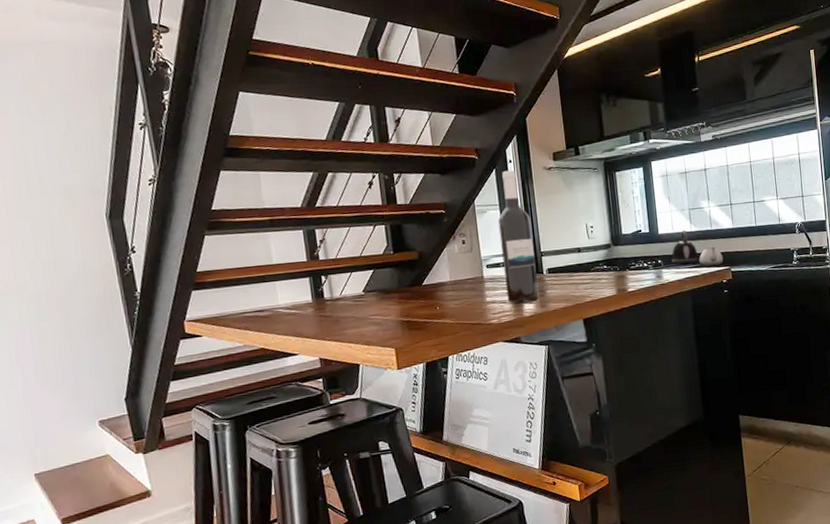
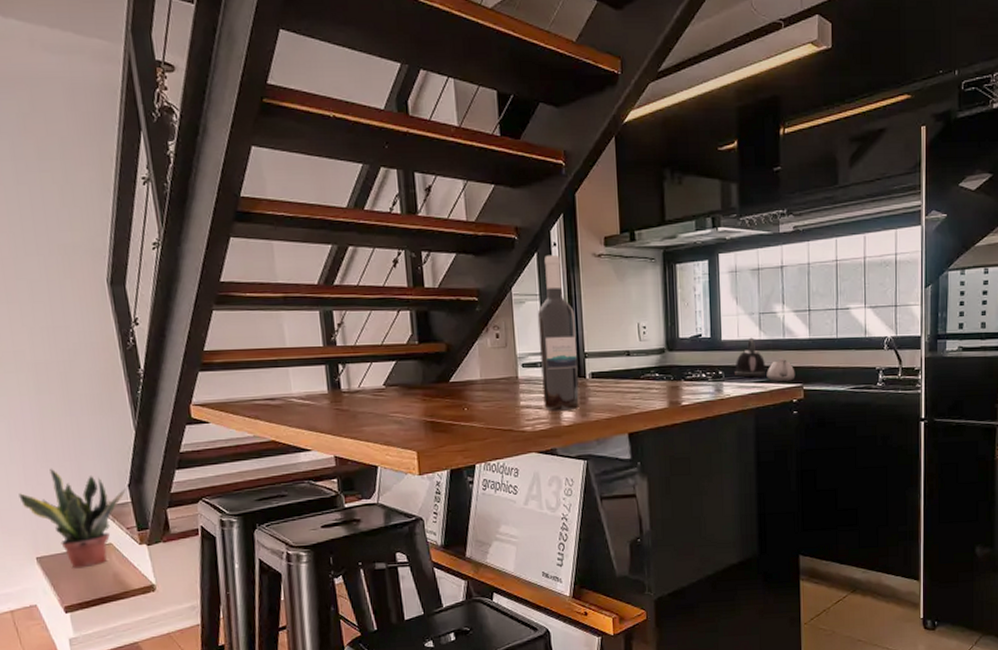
potted plant: none [18,388,124,482] -> present [19,468,127,569]

